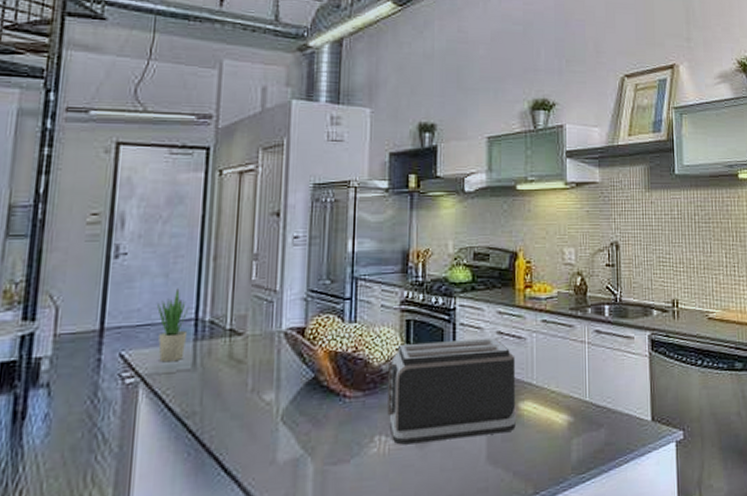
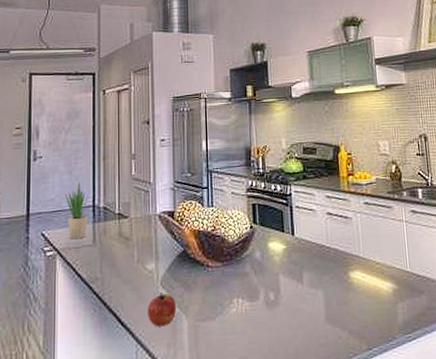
apple: none [261,430,301,473] -> present [147,292,177,327]
toaster: present [382,337,516,445] -> none [236,217,348,306]

